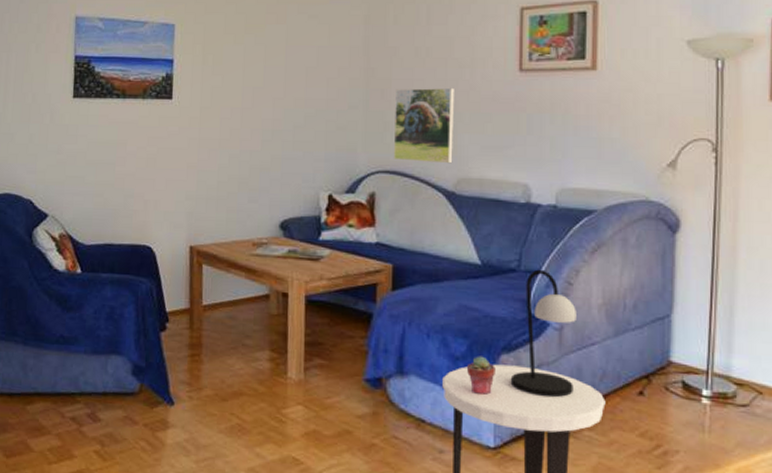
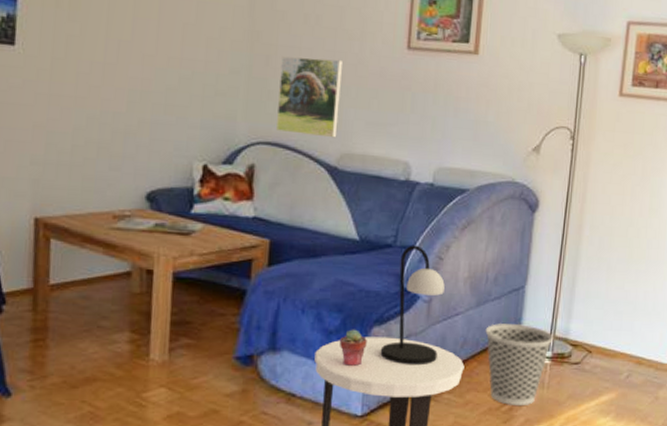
wastebasket: none [627,355,712,451] -> present [485,323,554,406]

